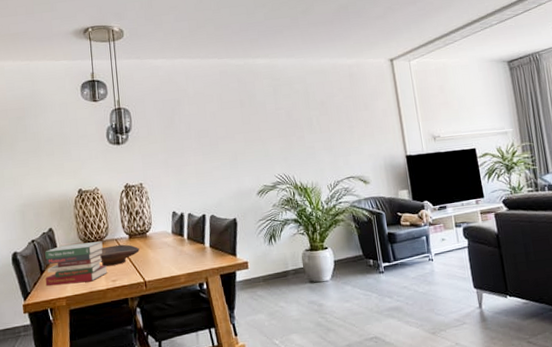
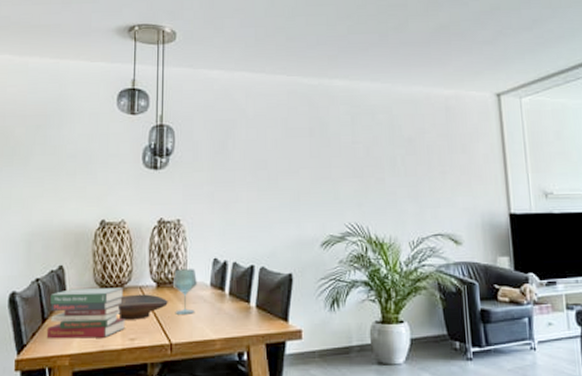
wine glass: none [141,221,162,258] -> present [172,269,197,314]

